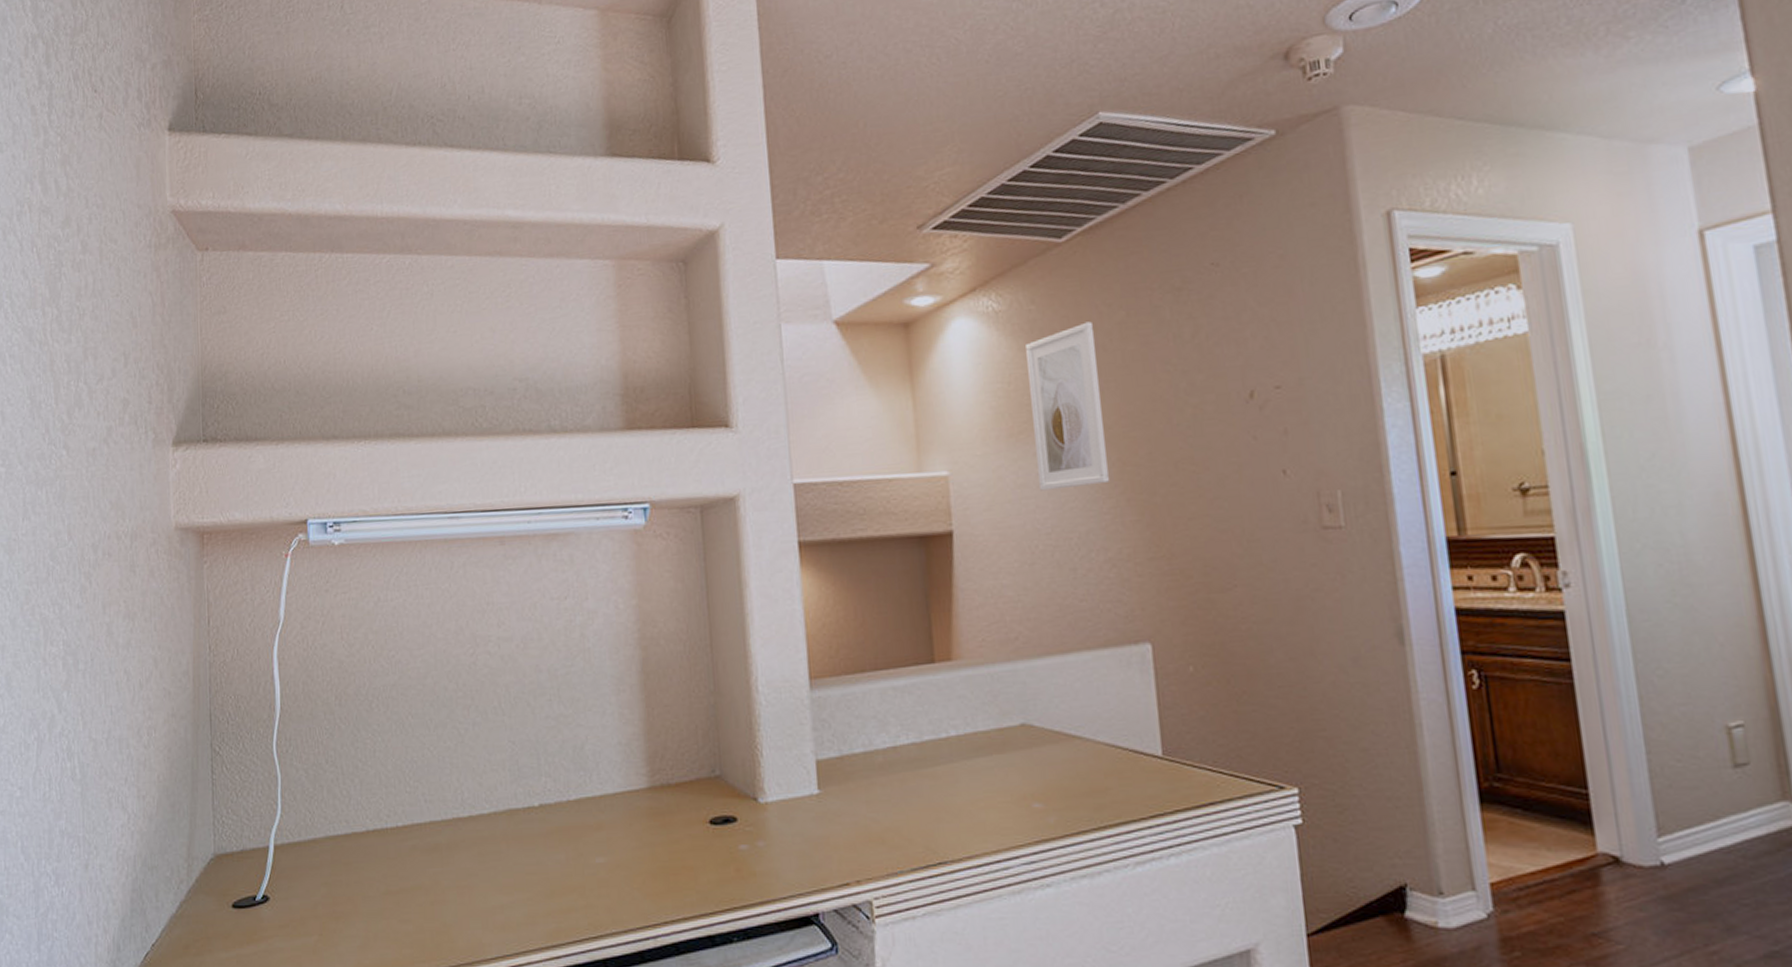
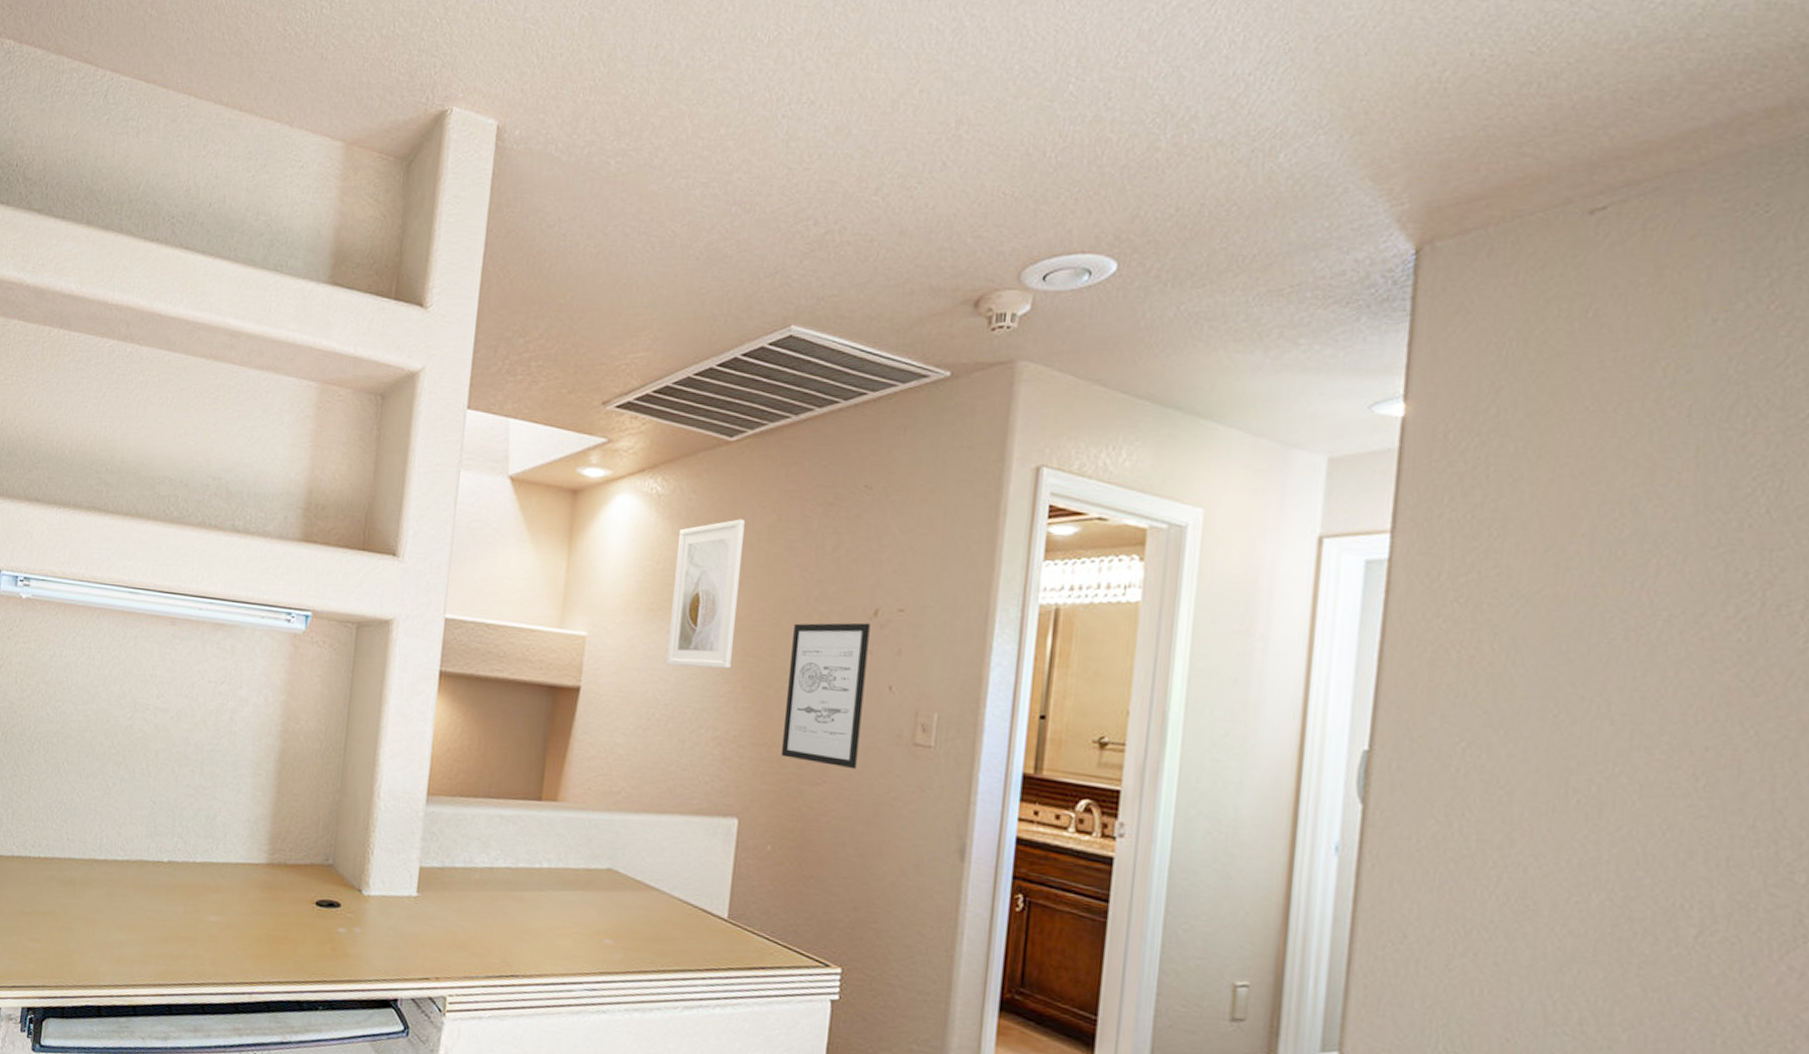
wall art: none [1168,407,1267,567] -> present [780,622,870,770]

